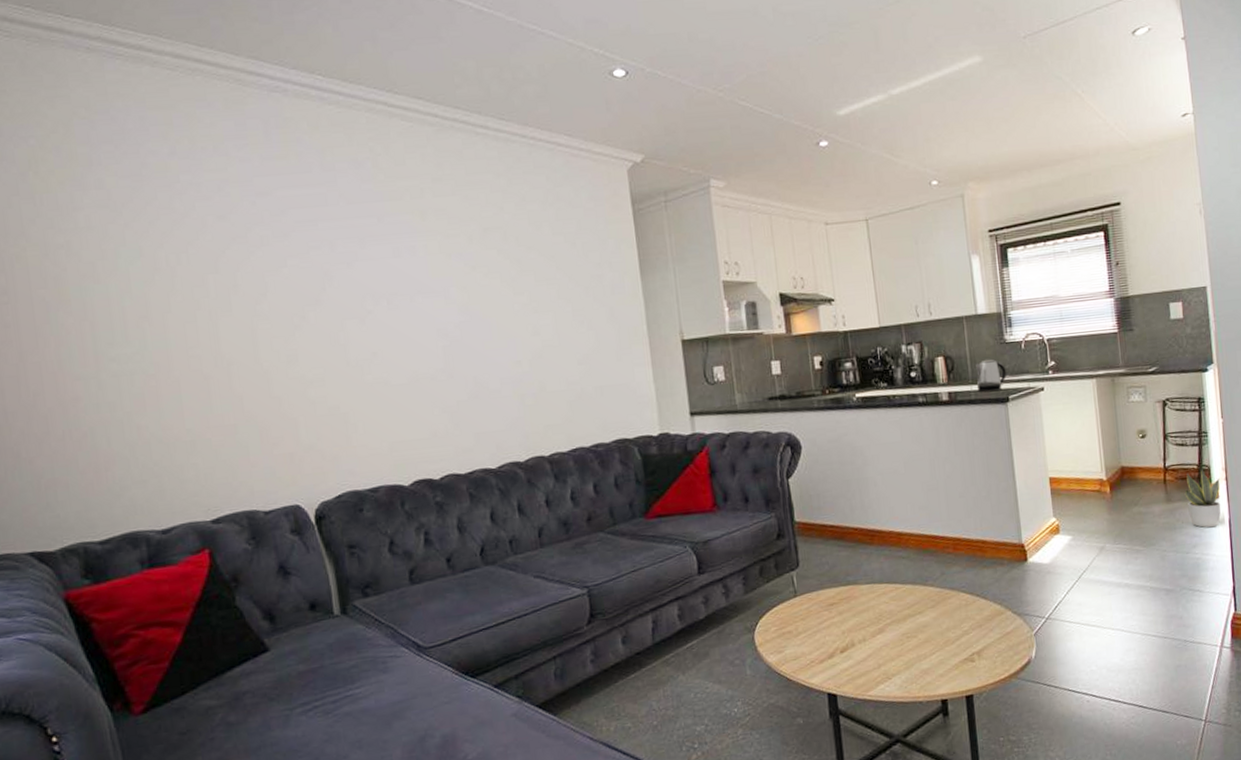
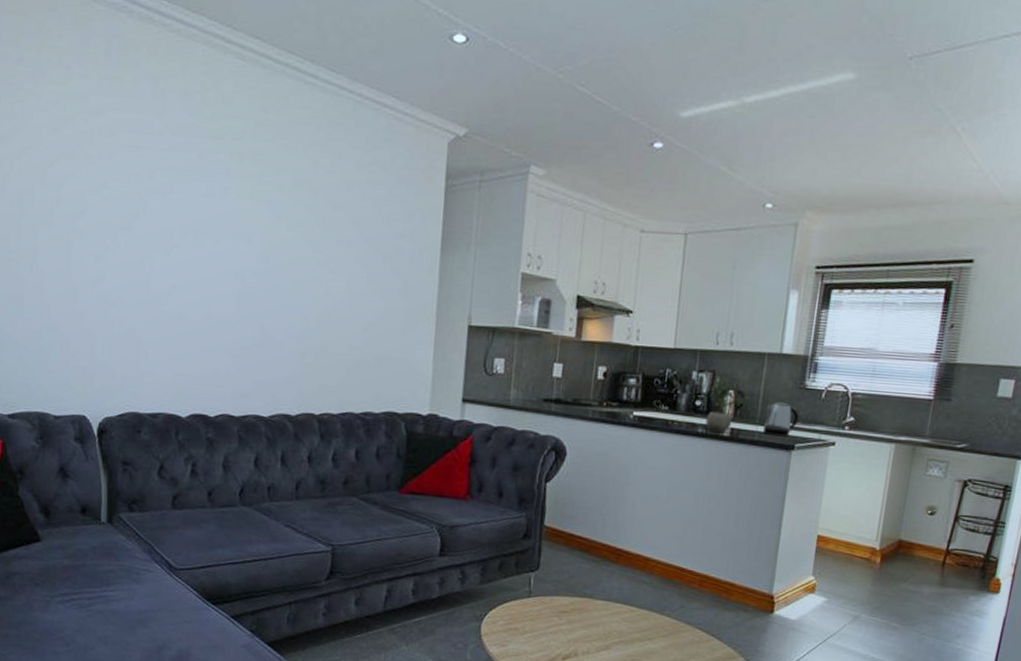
potted plant: none [920,346,959,400] -> present [705,378,750,434]
potted plant: present [1184,468,1221,528] -> none [960,559,1006,622]

